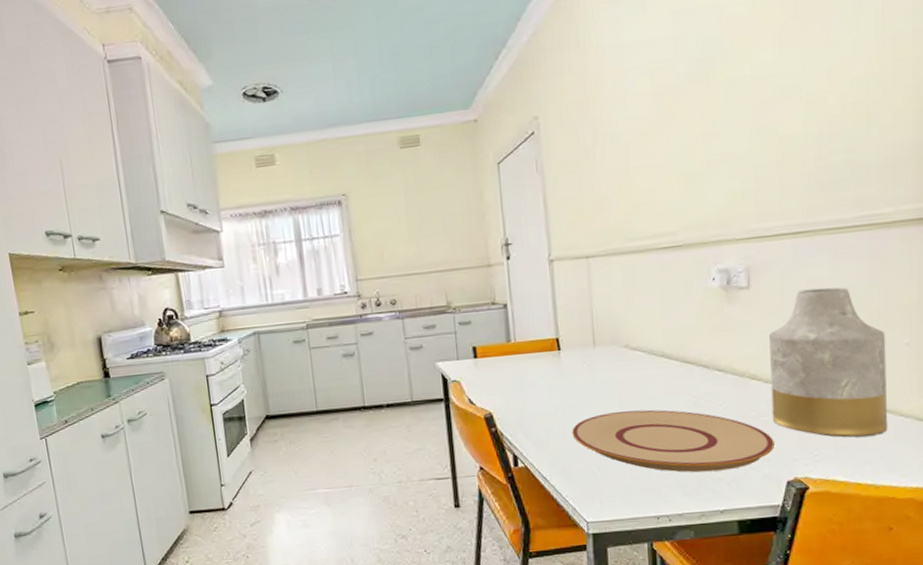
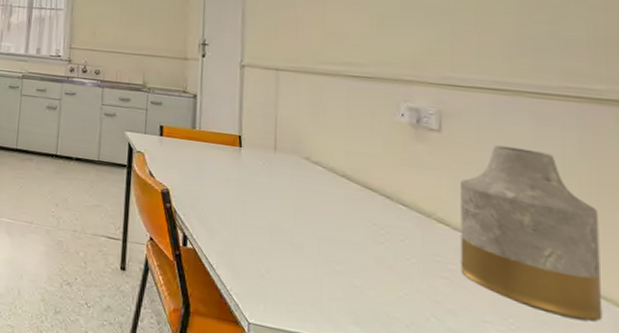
plate: present [572,409,774,473] -> none [243,217,462,313]

